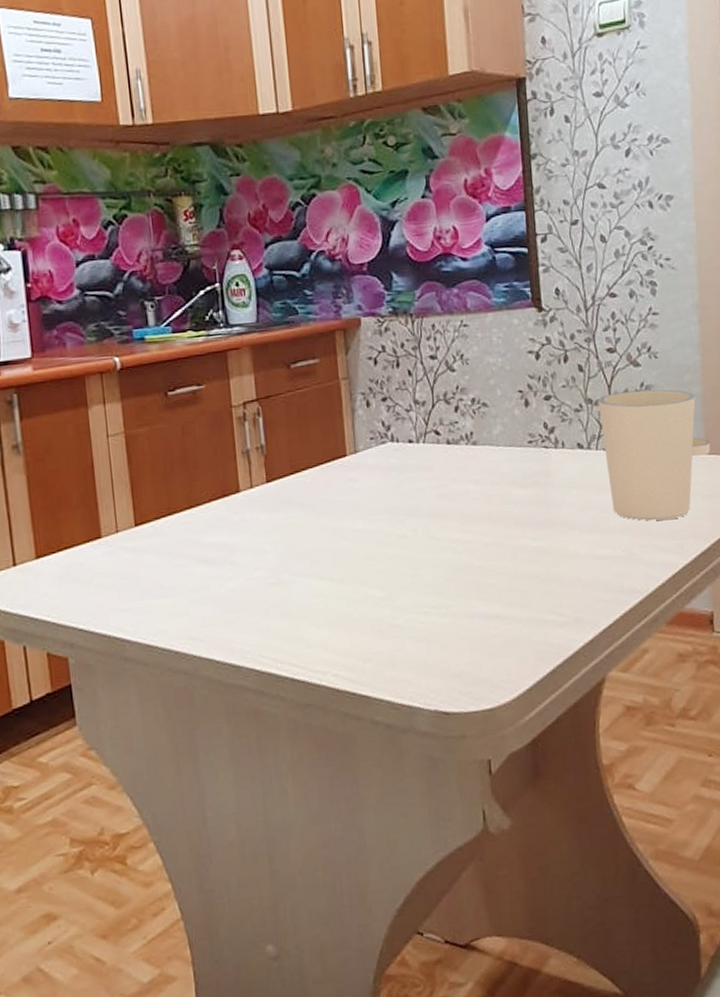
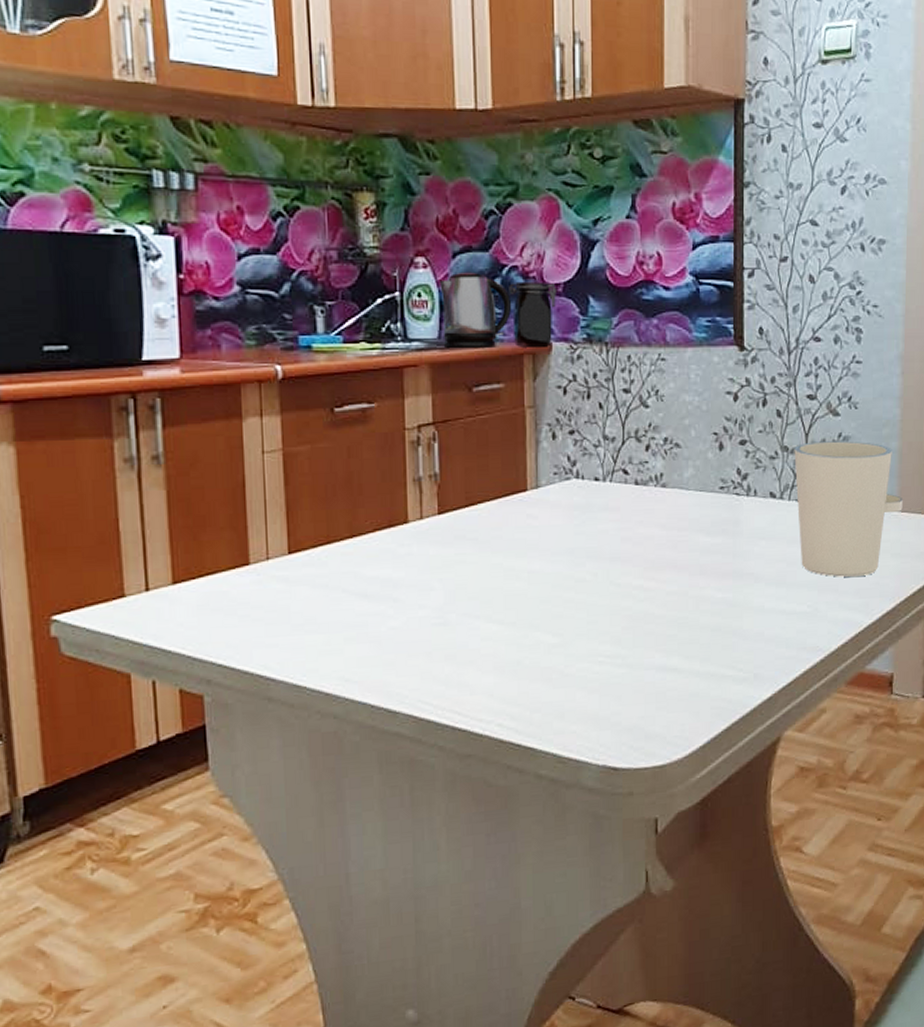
kettle: none [255,259,321,332] -> present [440,271,511,349]
jar: none [317,263,363,325] -> present [509,281,558,349]

